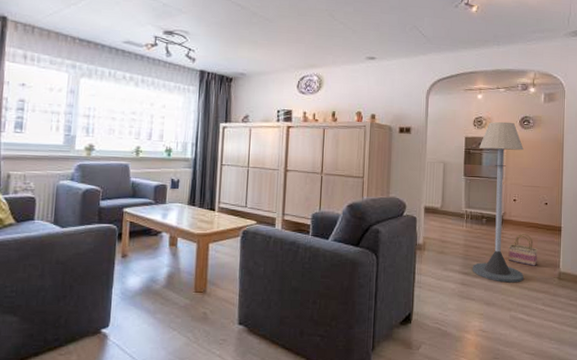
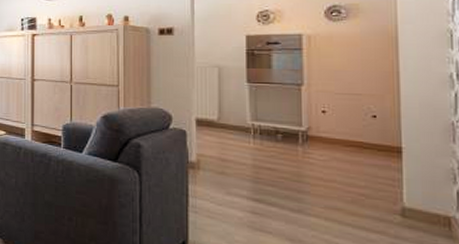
floor lamp: present [473,121,524,283] -> none [266,14,344,217]
basket: present [508,233,537,266] -> none [318,153,365,197]

